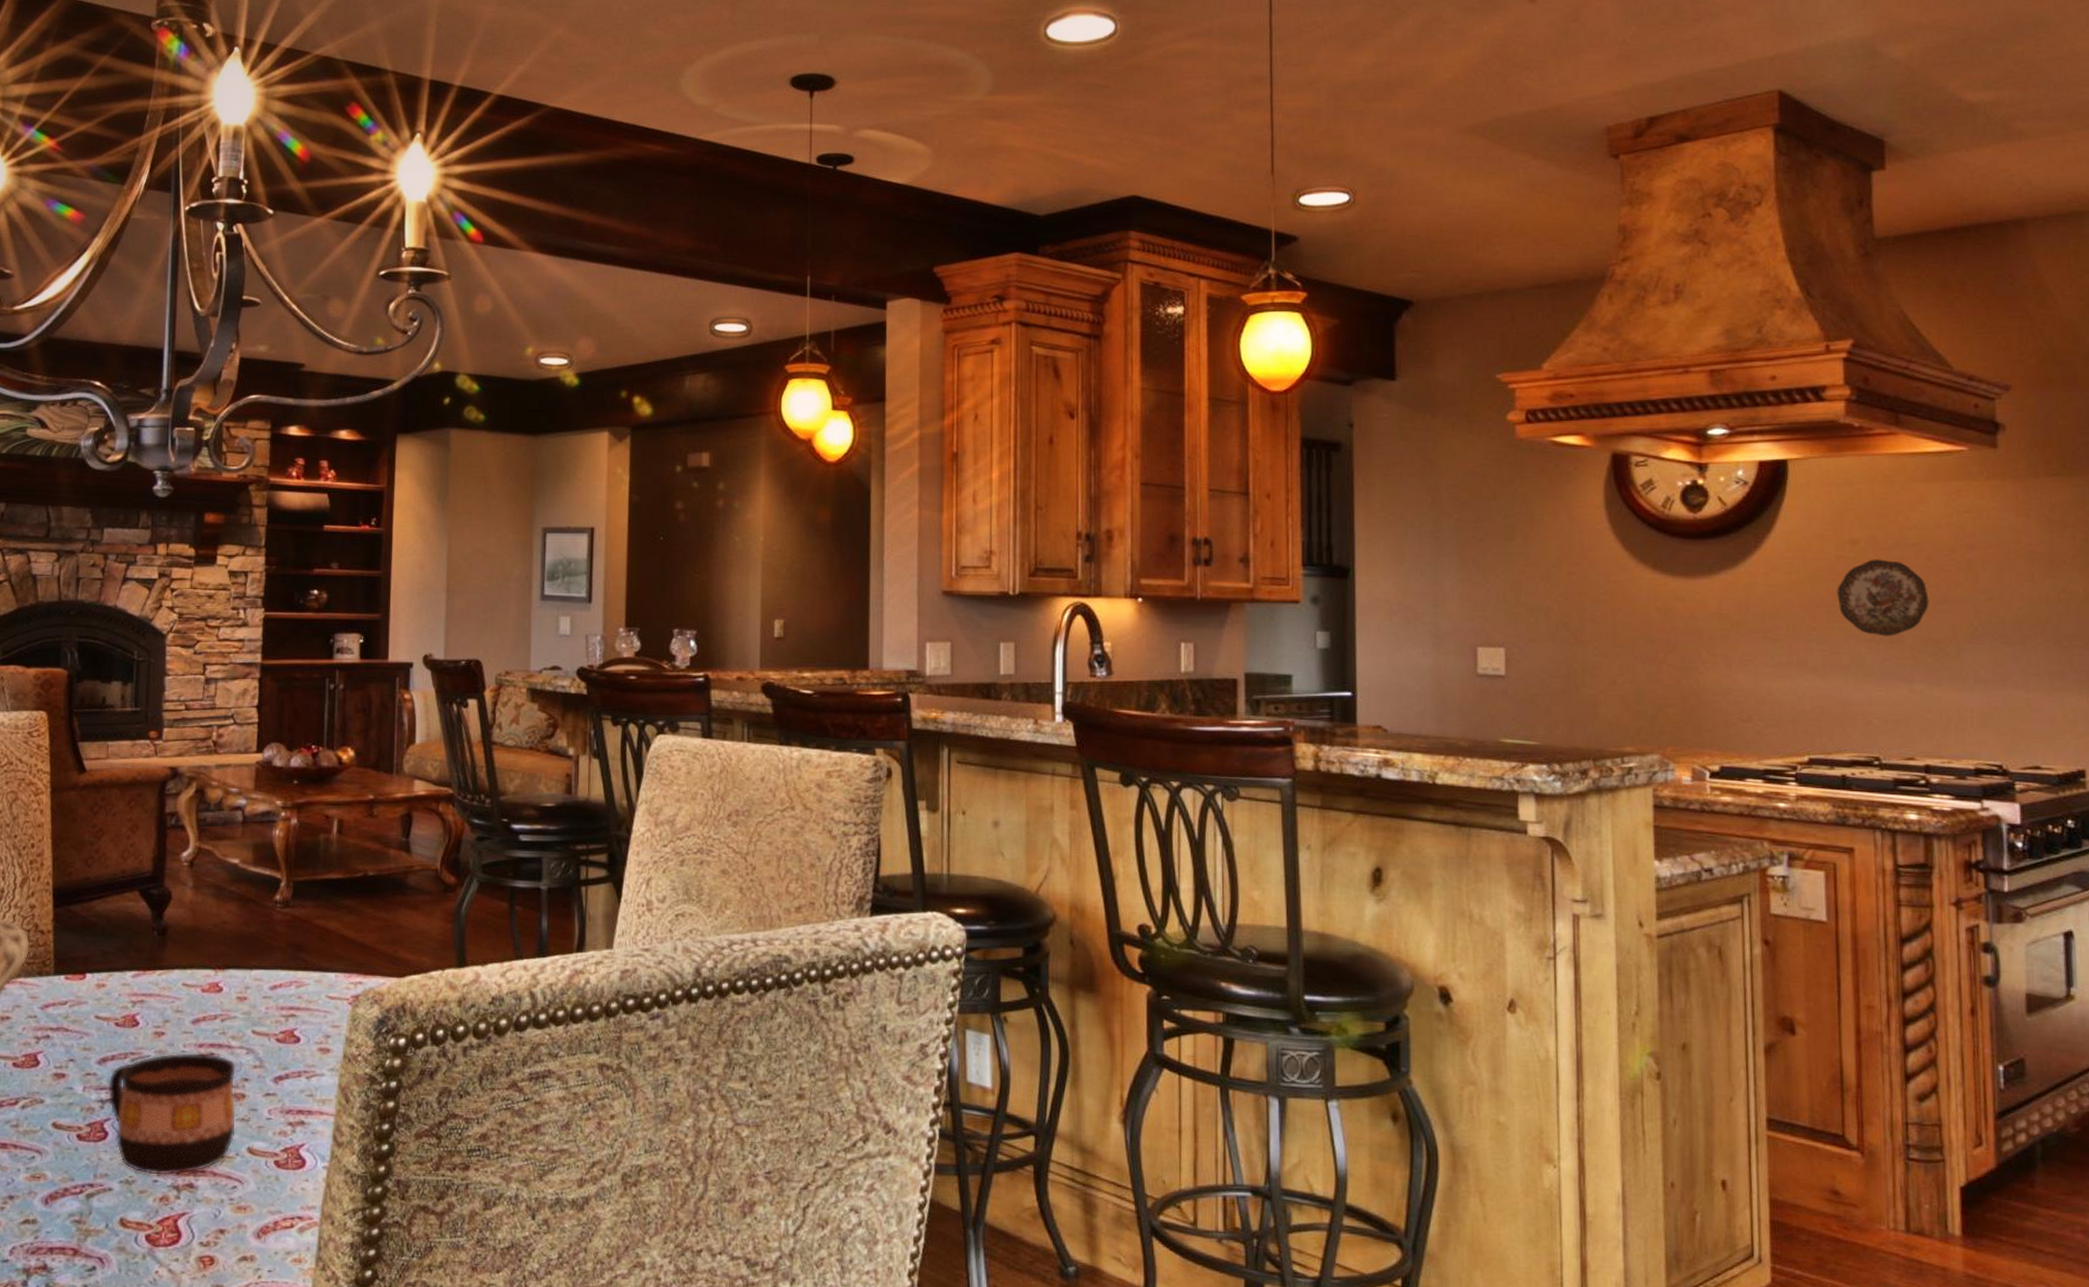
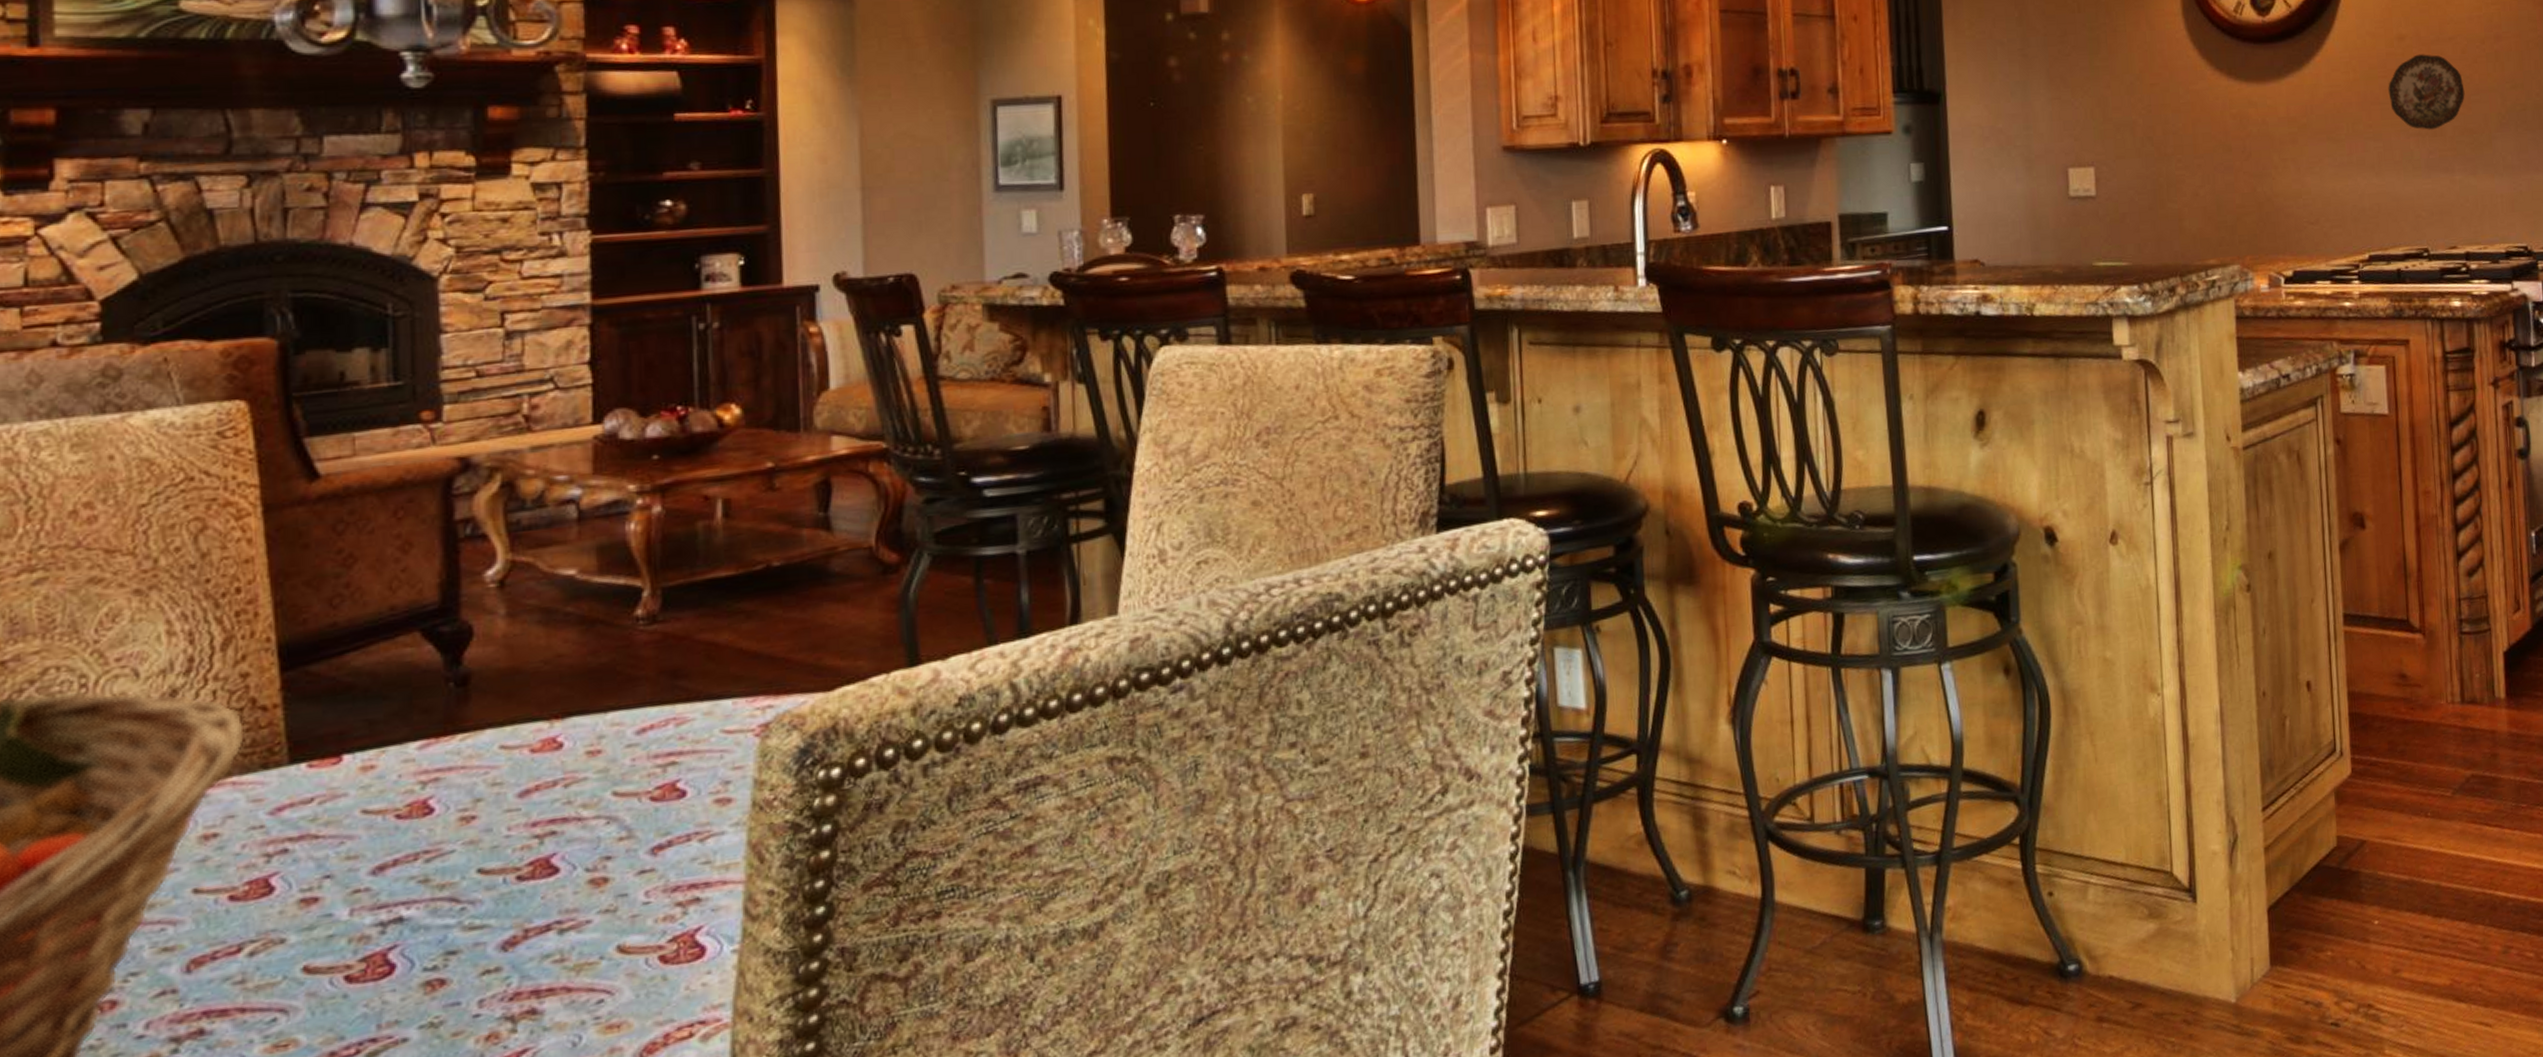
cup: present [108,1052,237,1176] -> none [390,831,598,1010]

